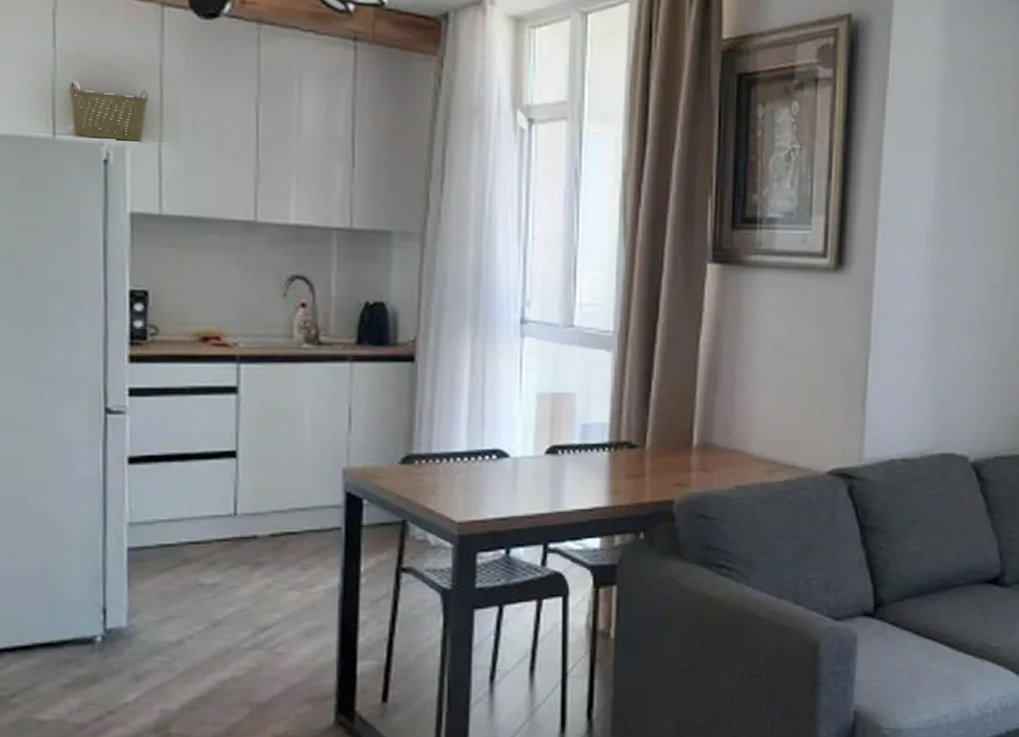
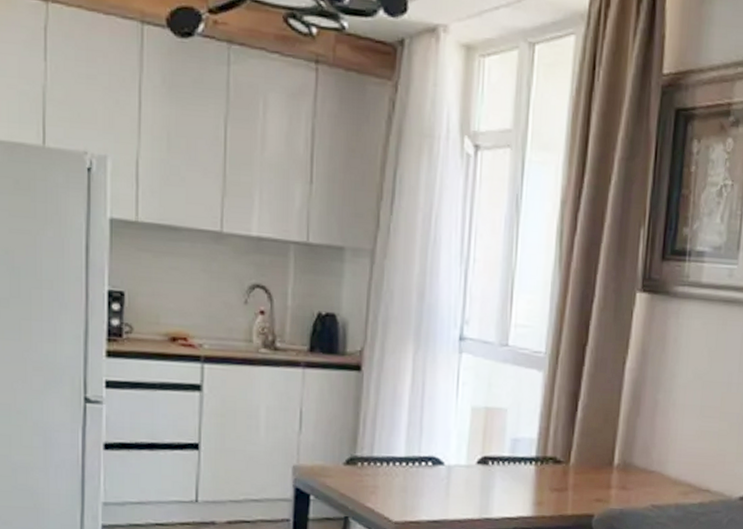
basket: present [69,81,148,142] -> none [58,92,128,152]

